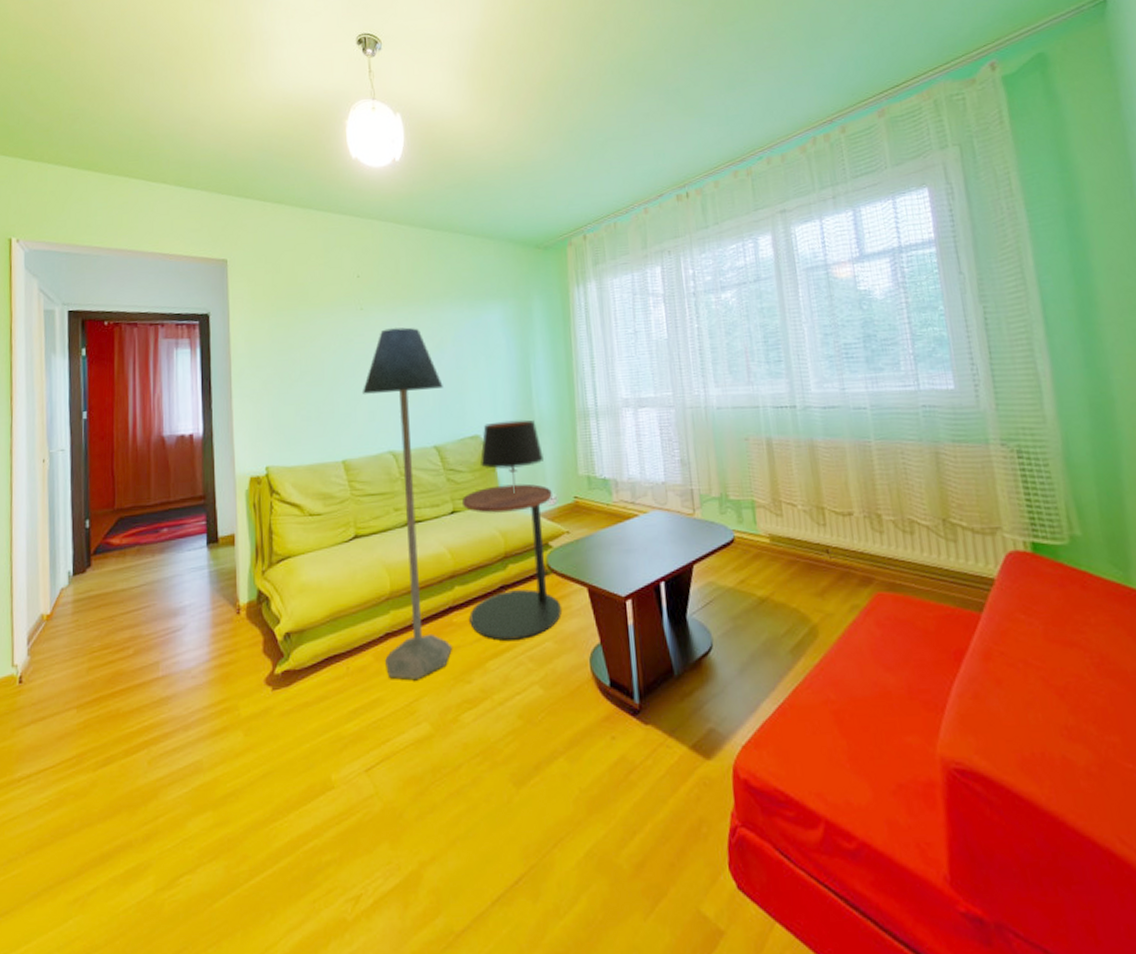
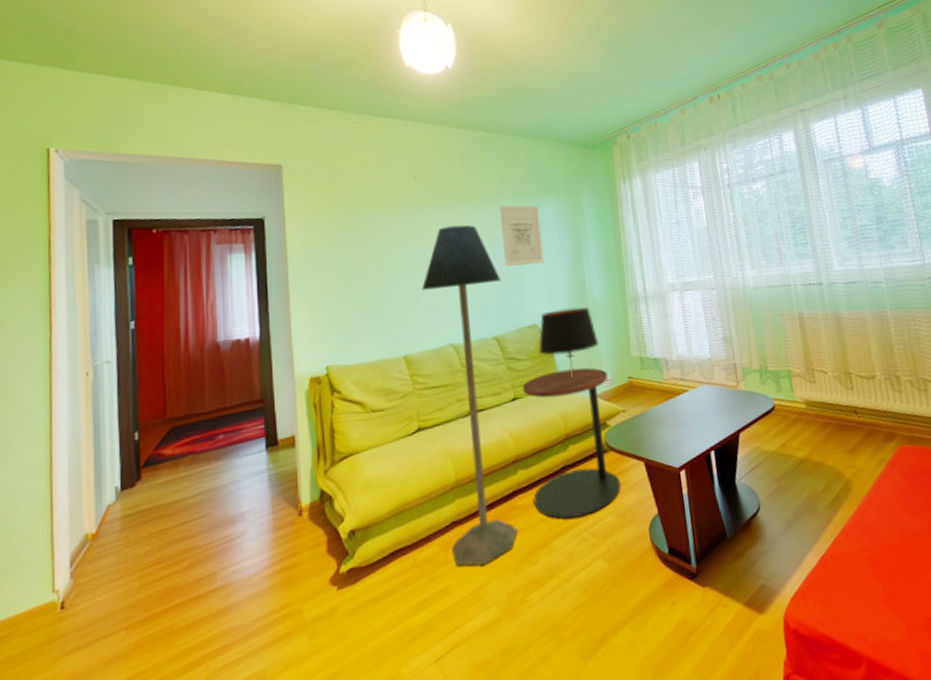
wall art: none [444,308,489,373] -> present [499,205,544,267]

